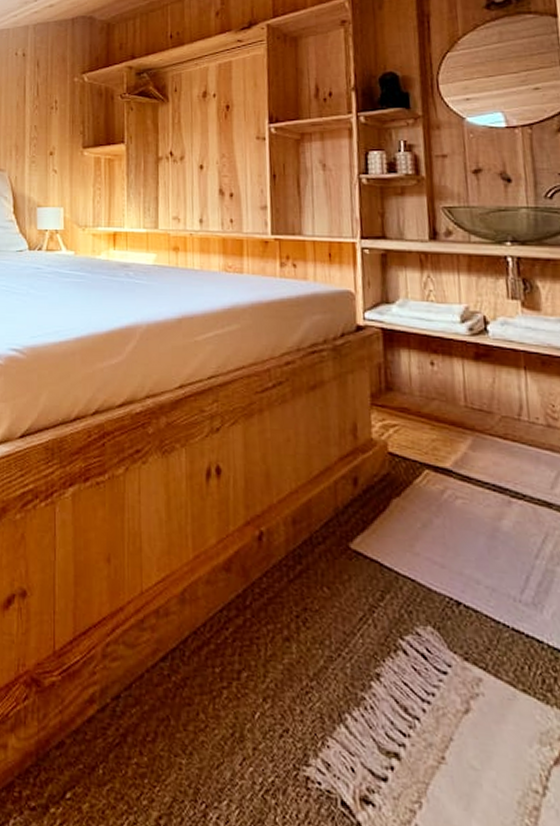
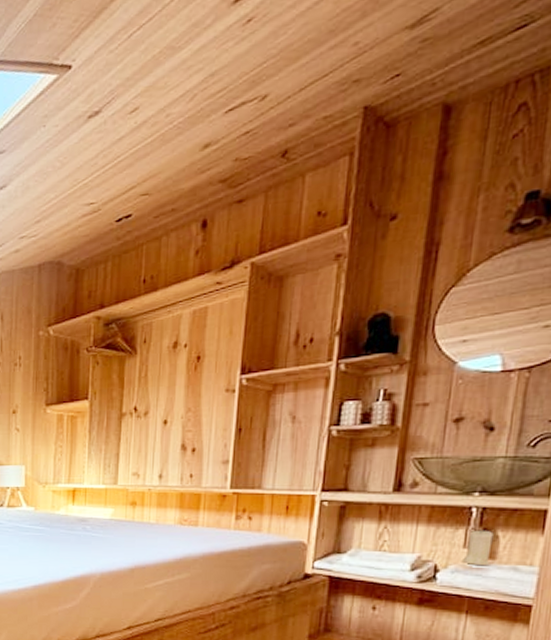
candle: none [508,280,537,318] -> present [461,530,494,566]

